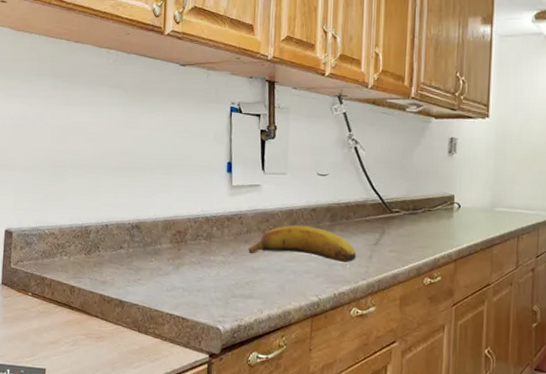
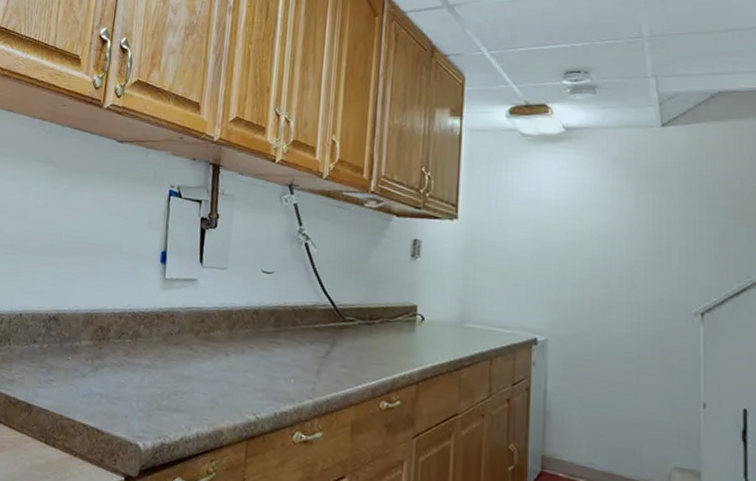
fruit: present [248,225,357,263] -> none [178,328,303,377]

